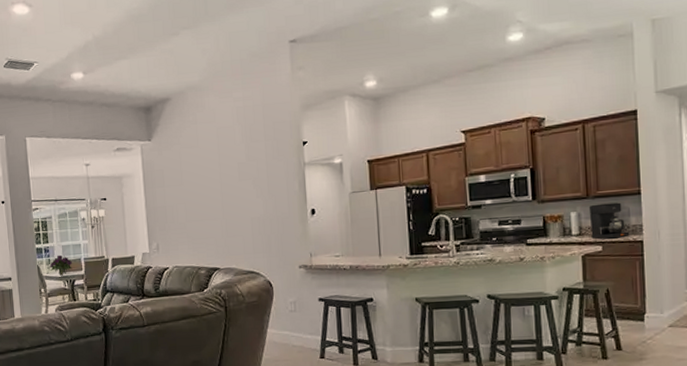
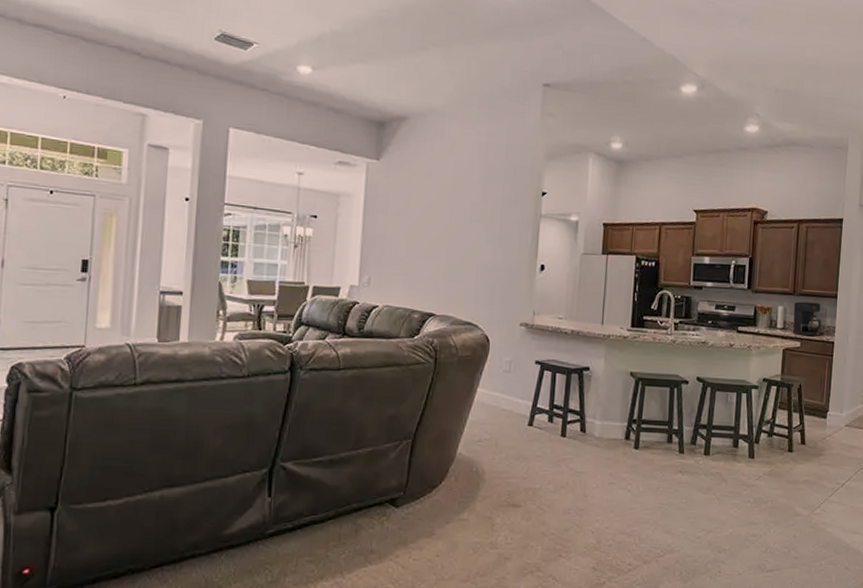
bouquet: present [49,255,72,276] -> none [234,272,264,298]

